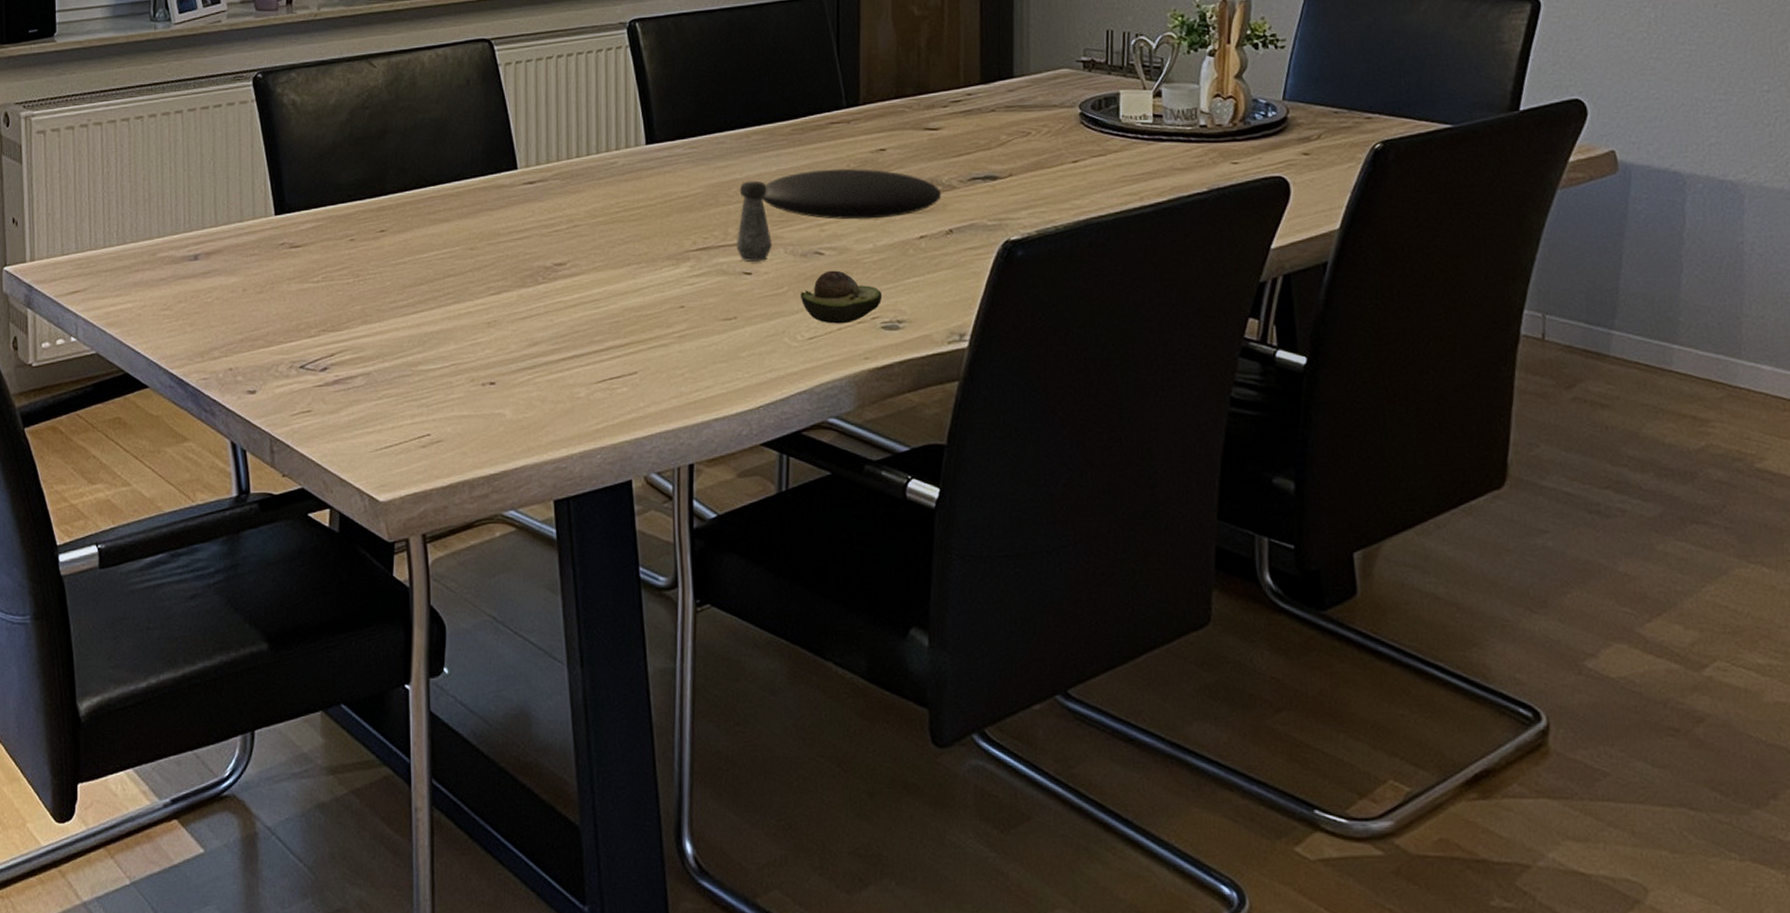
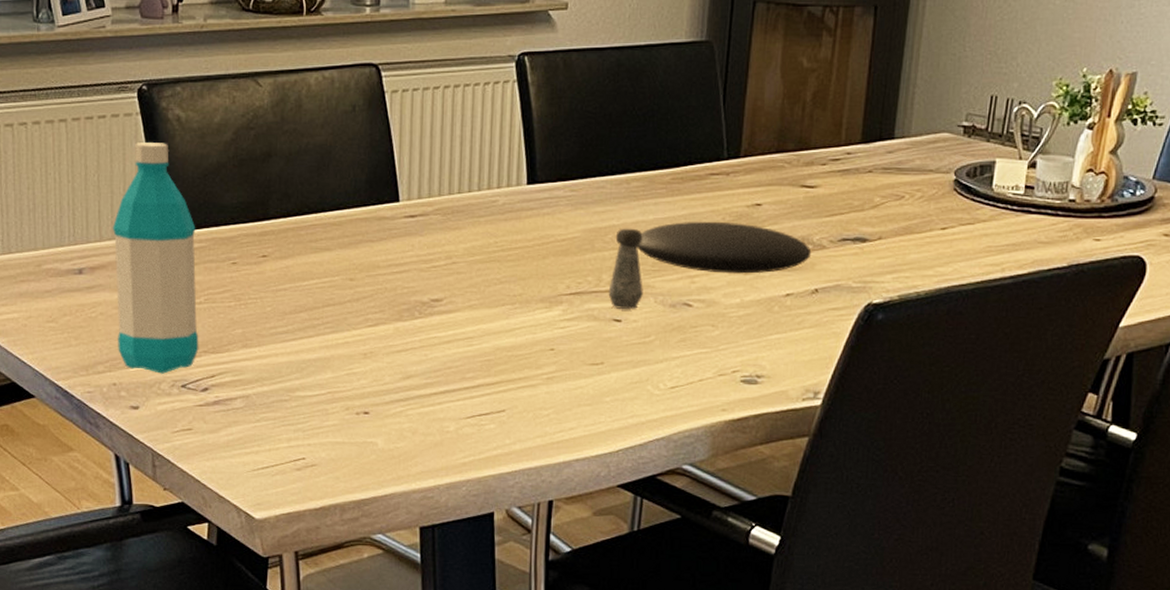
water bottle: none [228,127,317,356] -> present [112,142,199,374]
fruit: present [800,270,883,324] -> none [665,322,745,375]

